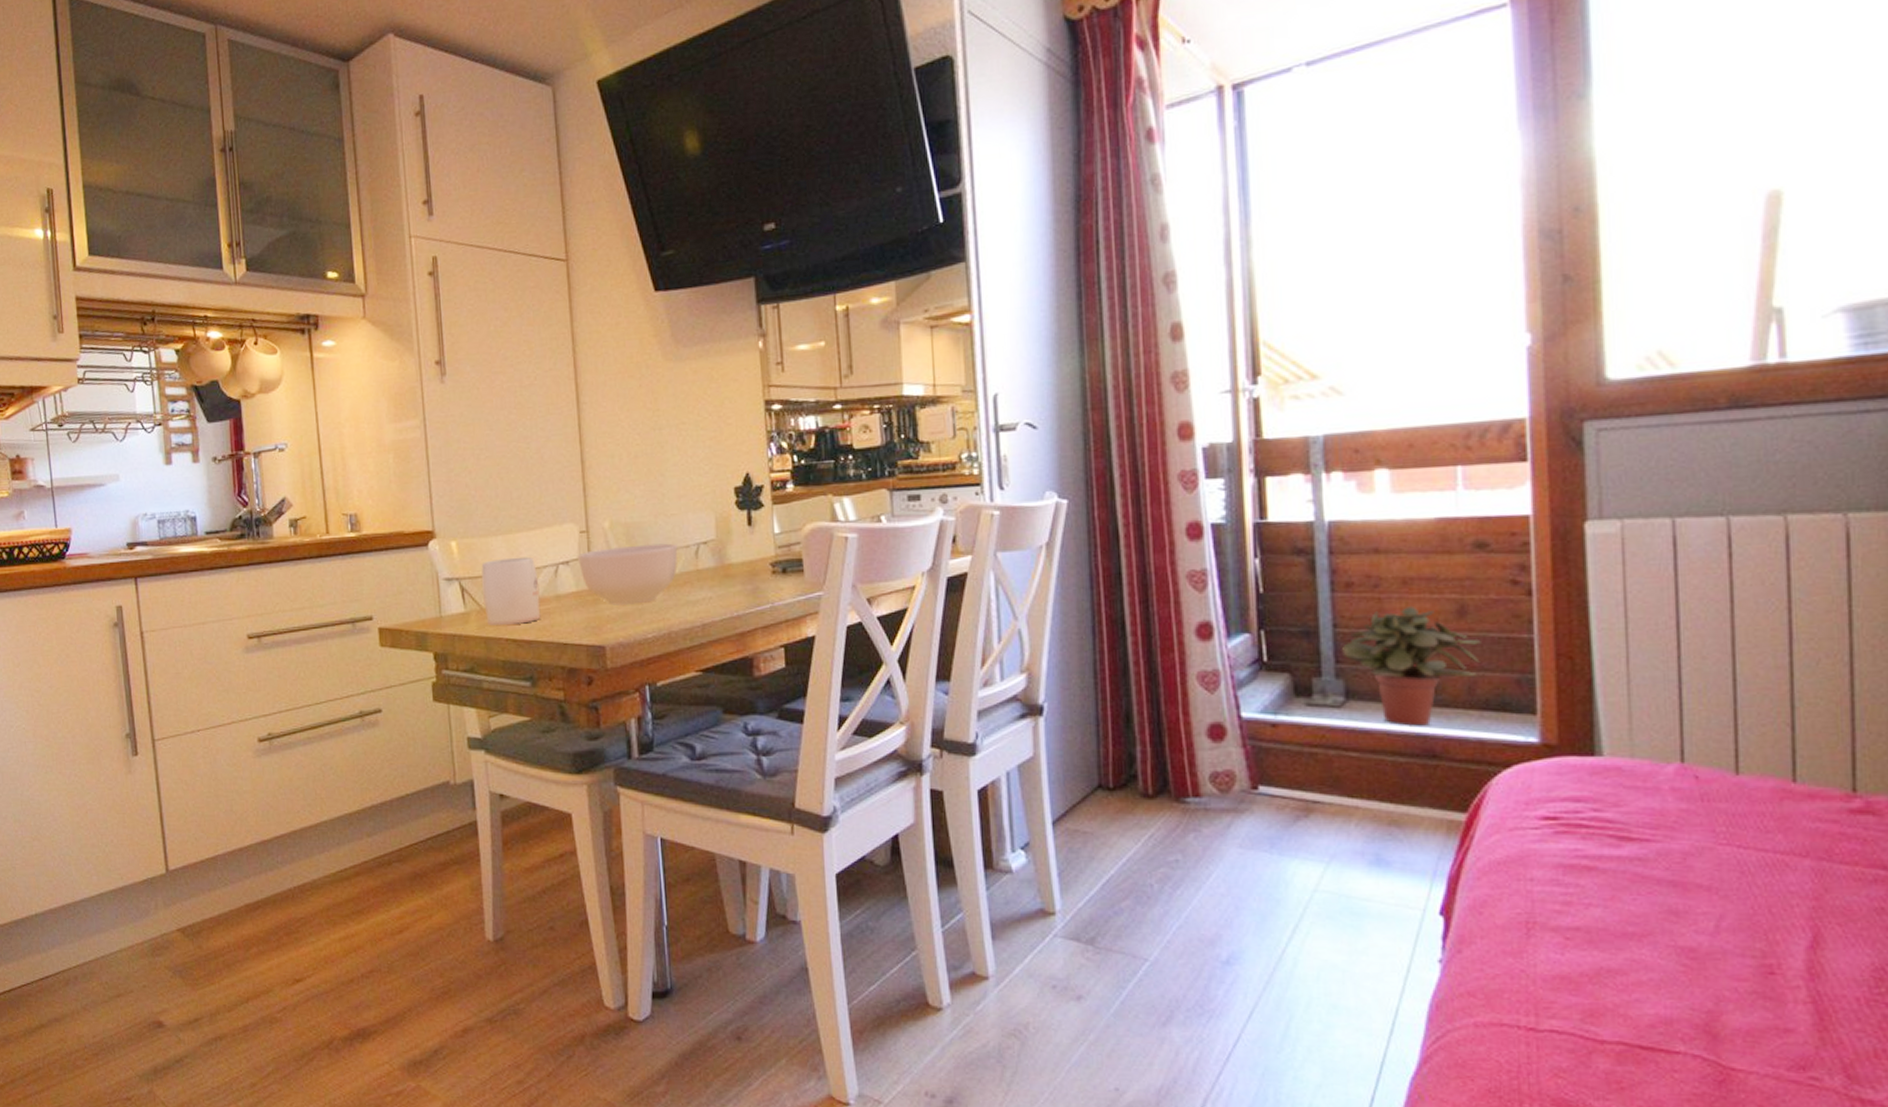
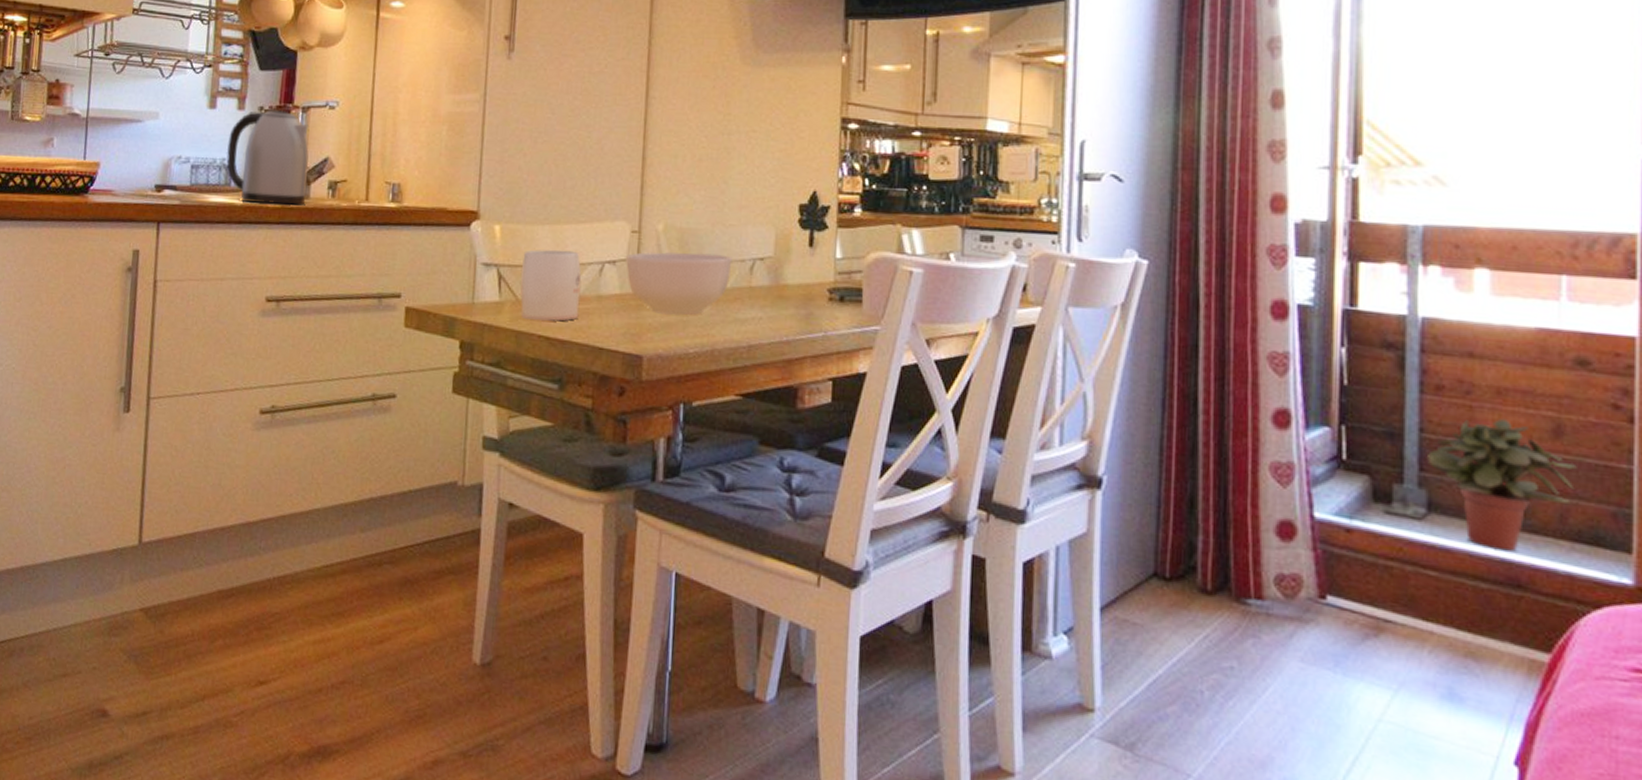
kettle: none [188,458,270,549] -> present [226,110,309,205]

